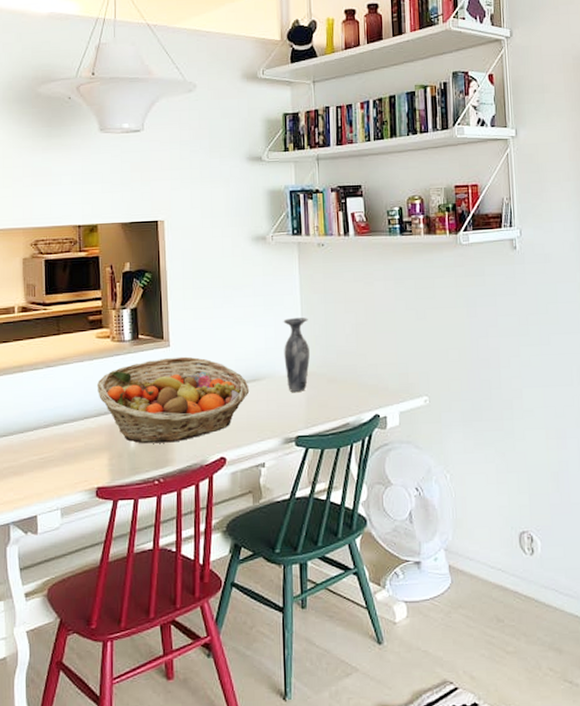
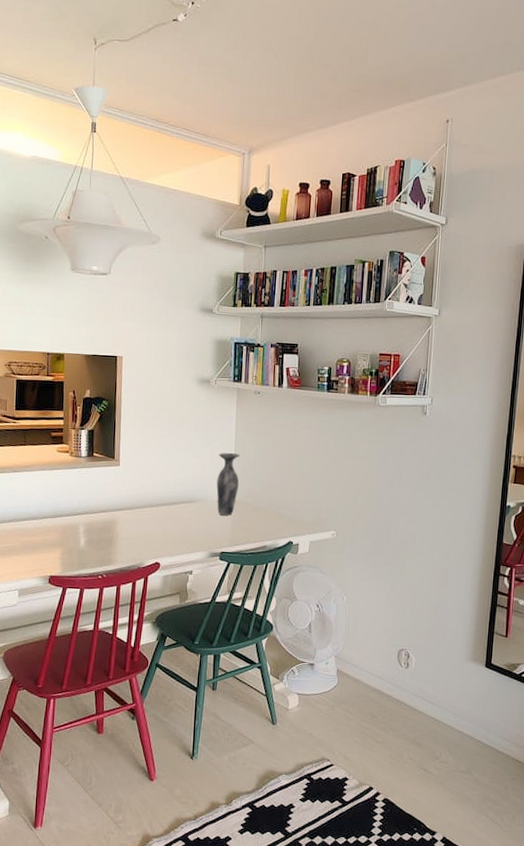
fruit basket: present [96,356,250,444] -> none [54,475,185,546]

